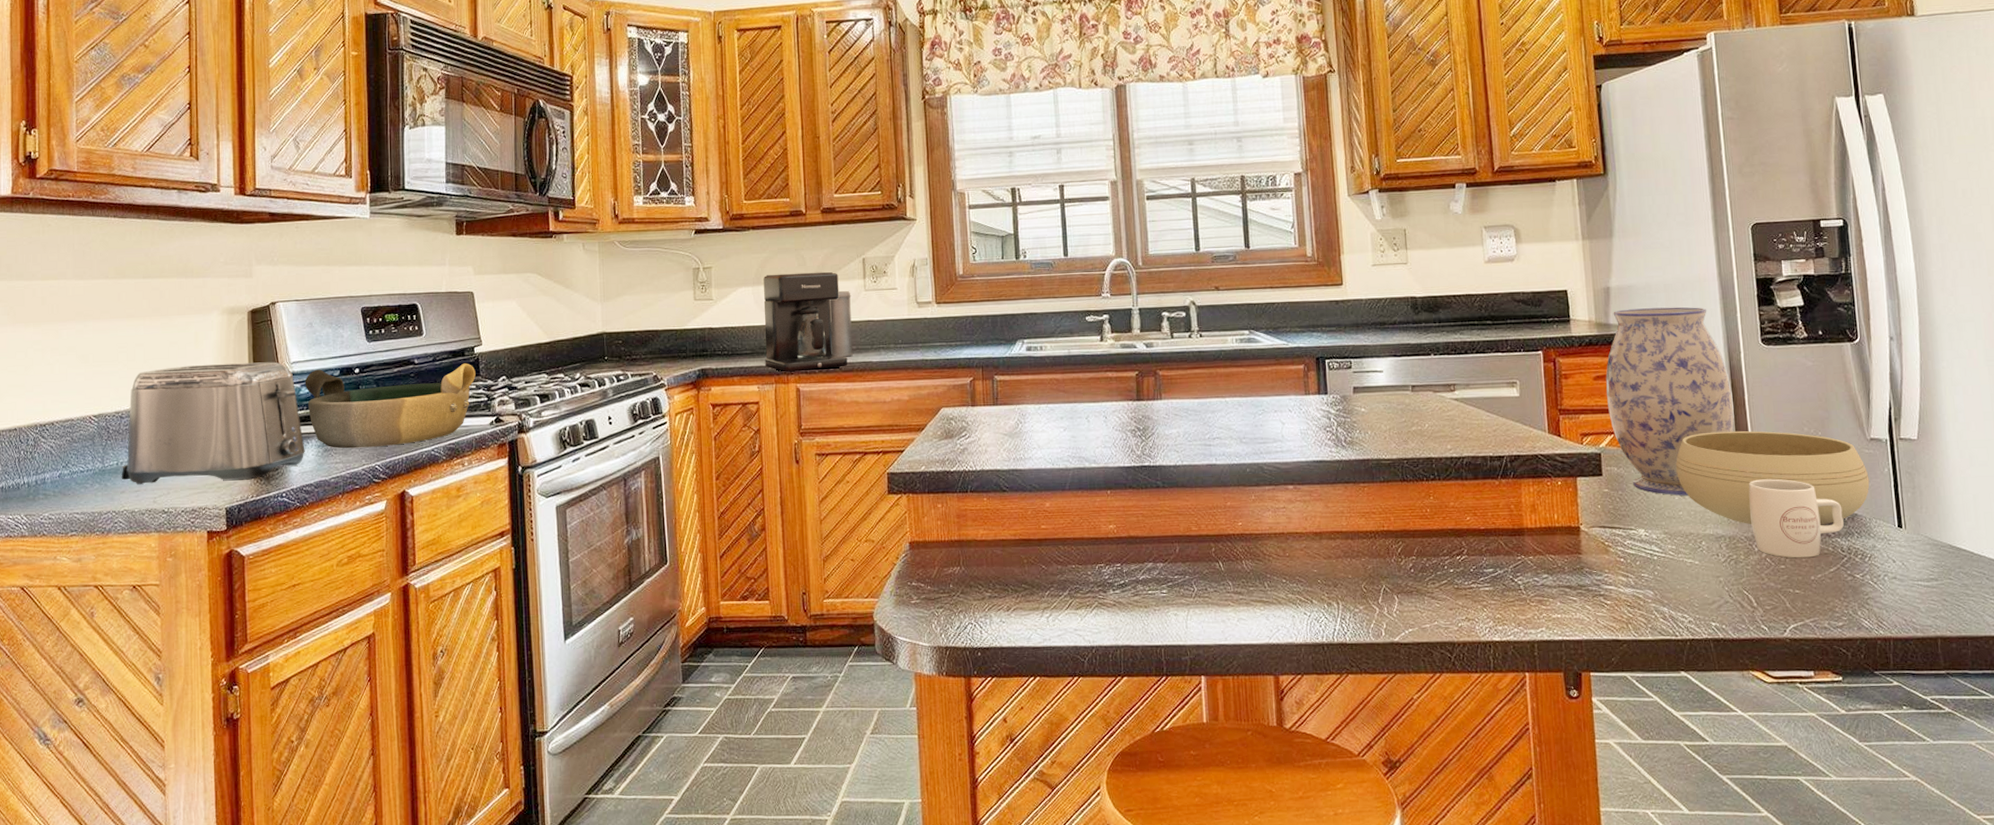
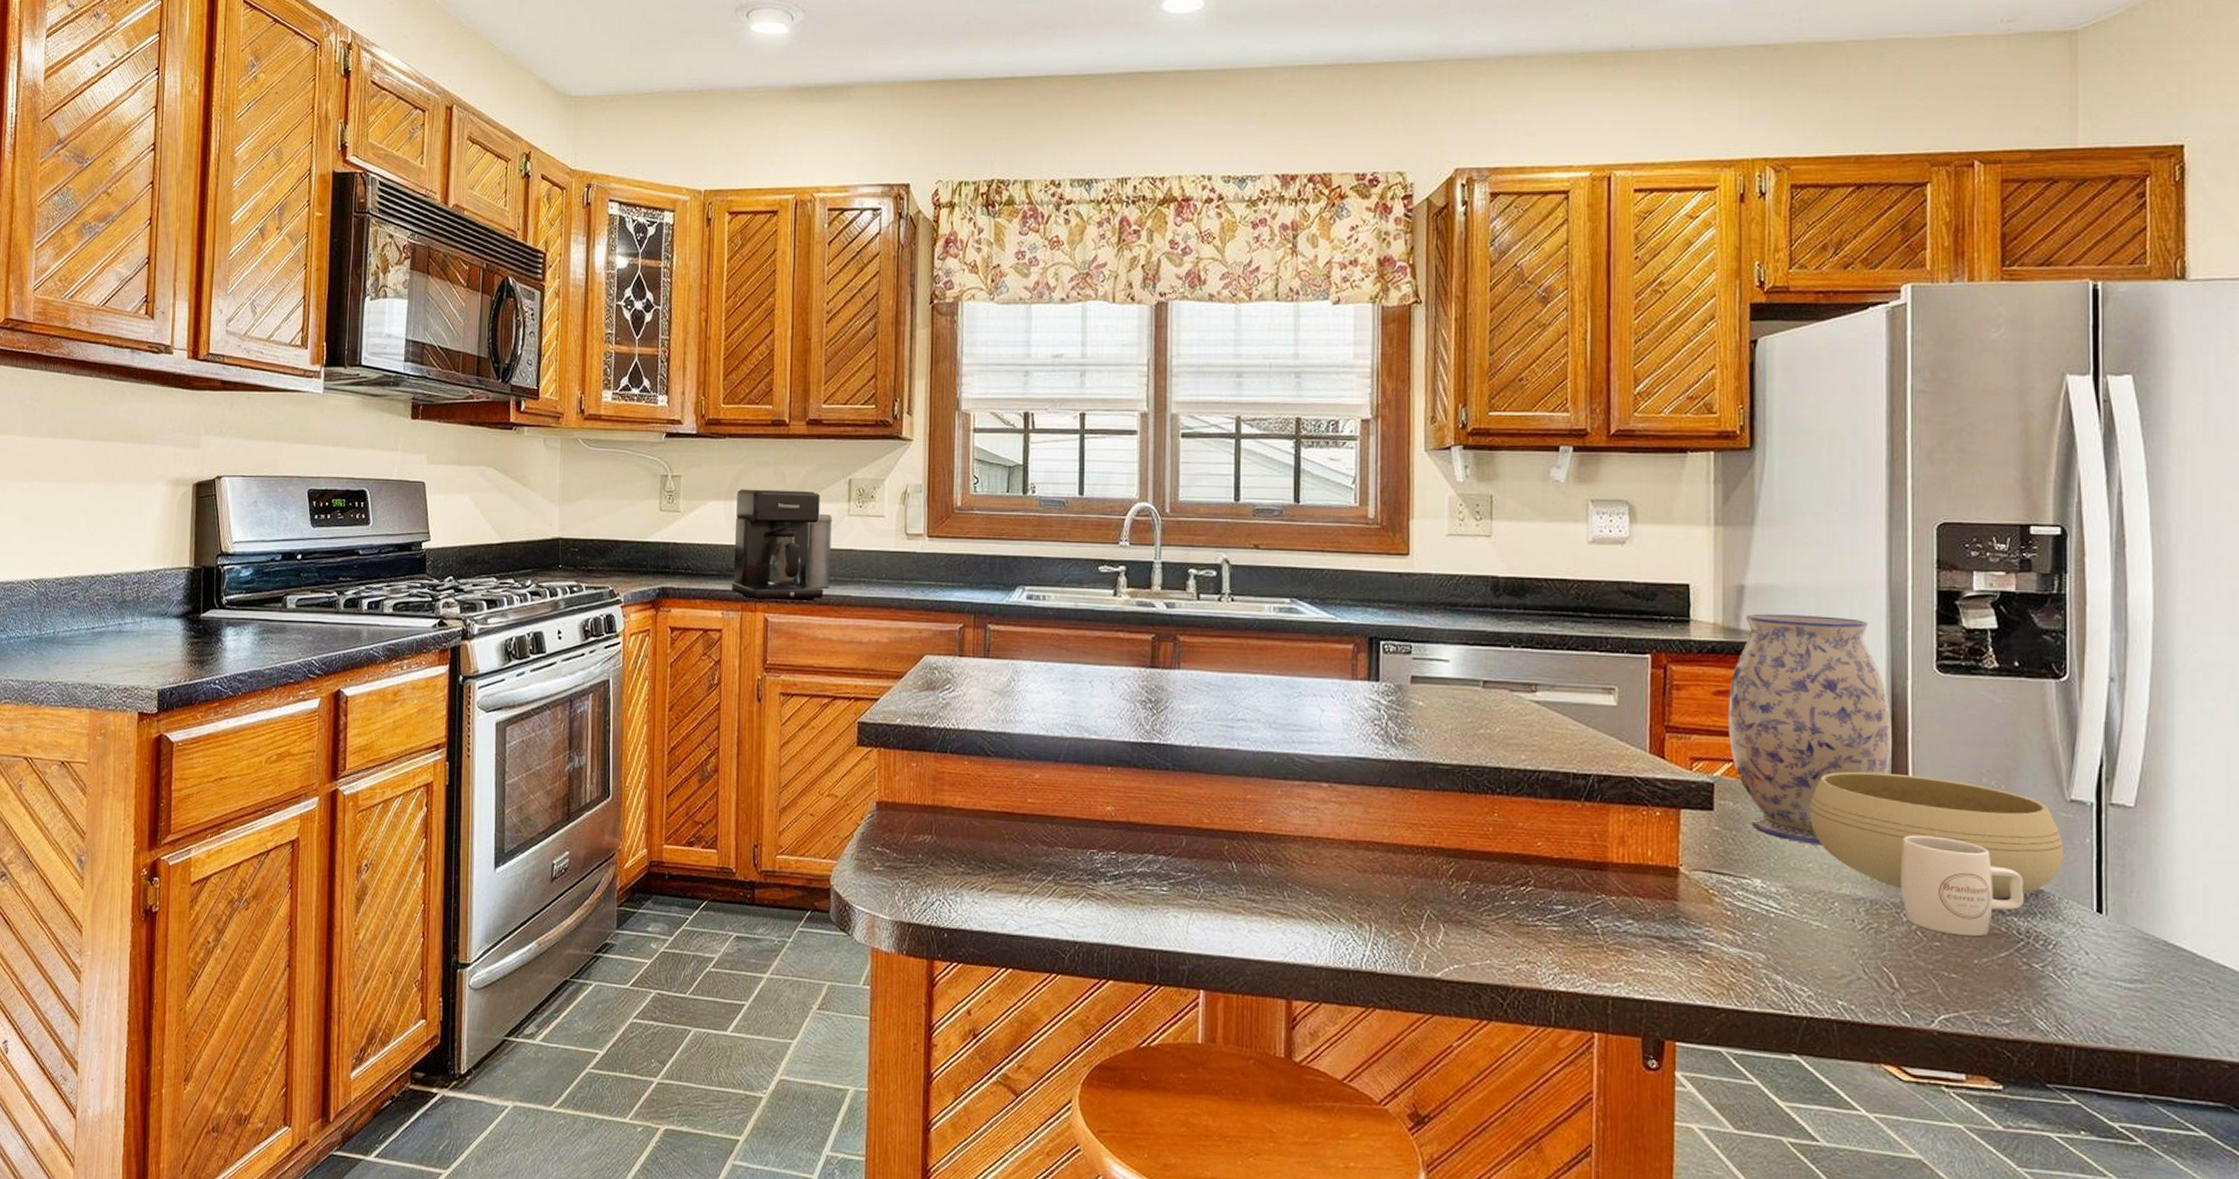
toaster: present [121,362,305,484] -> none [57,536,241,663]
cooking pot: present [305,363,476,449] -> none [245,551,422,641]

